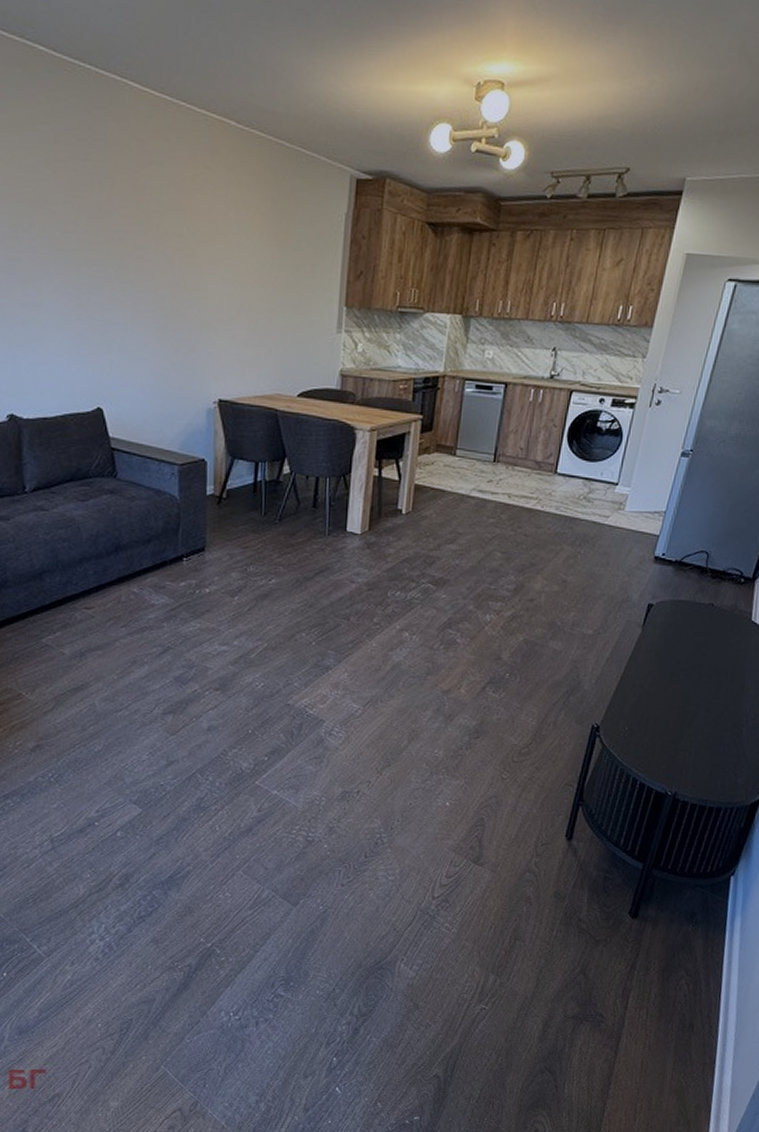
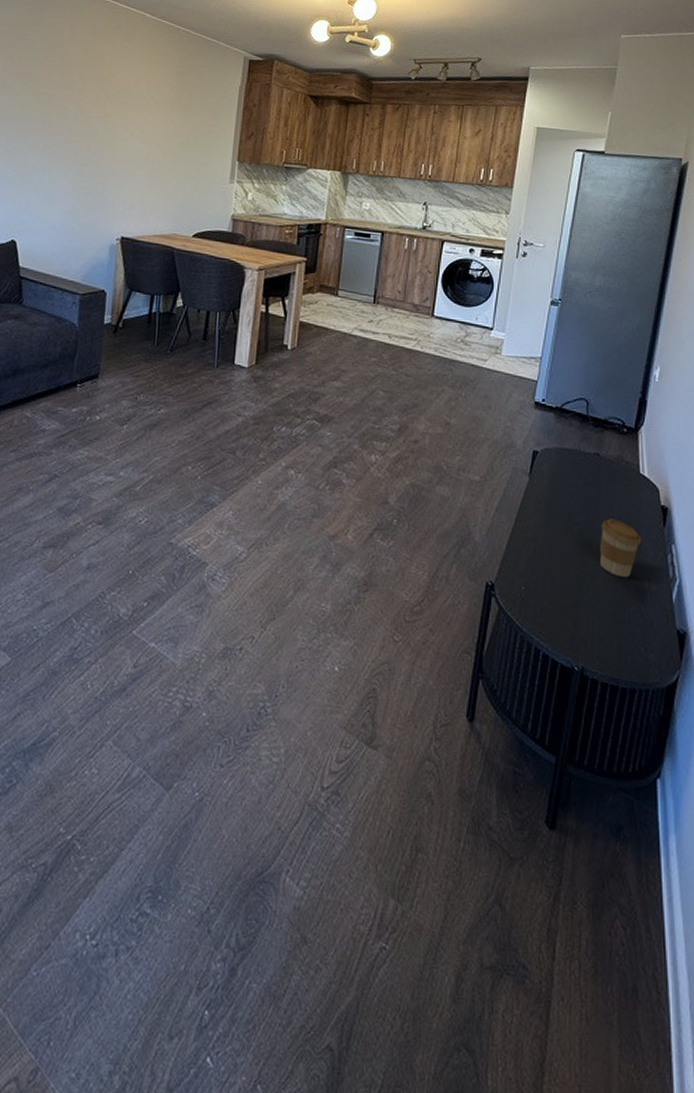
coffee cup: none [702,663,745,716] -> present [600,519,642,578]

